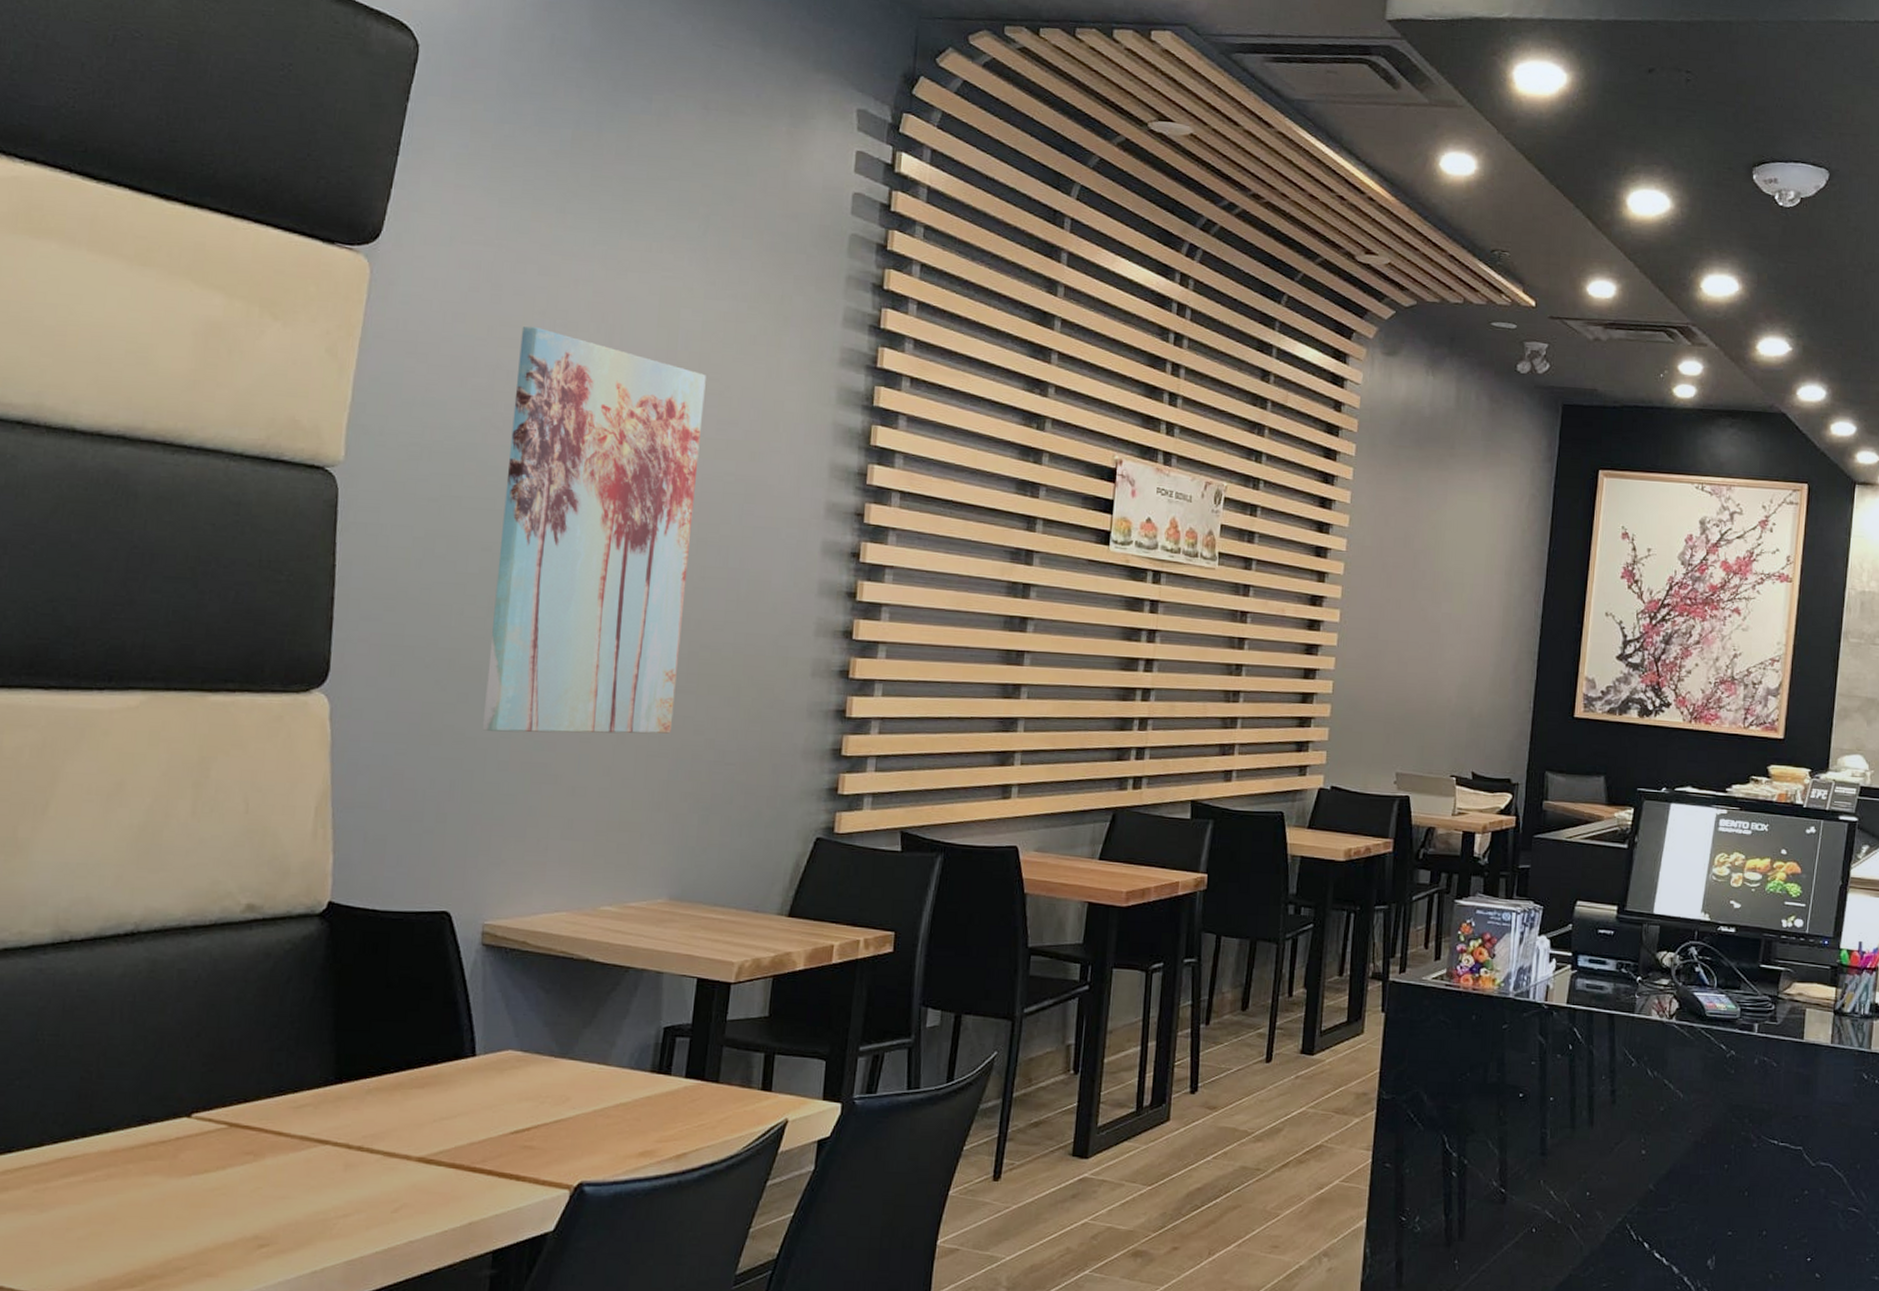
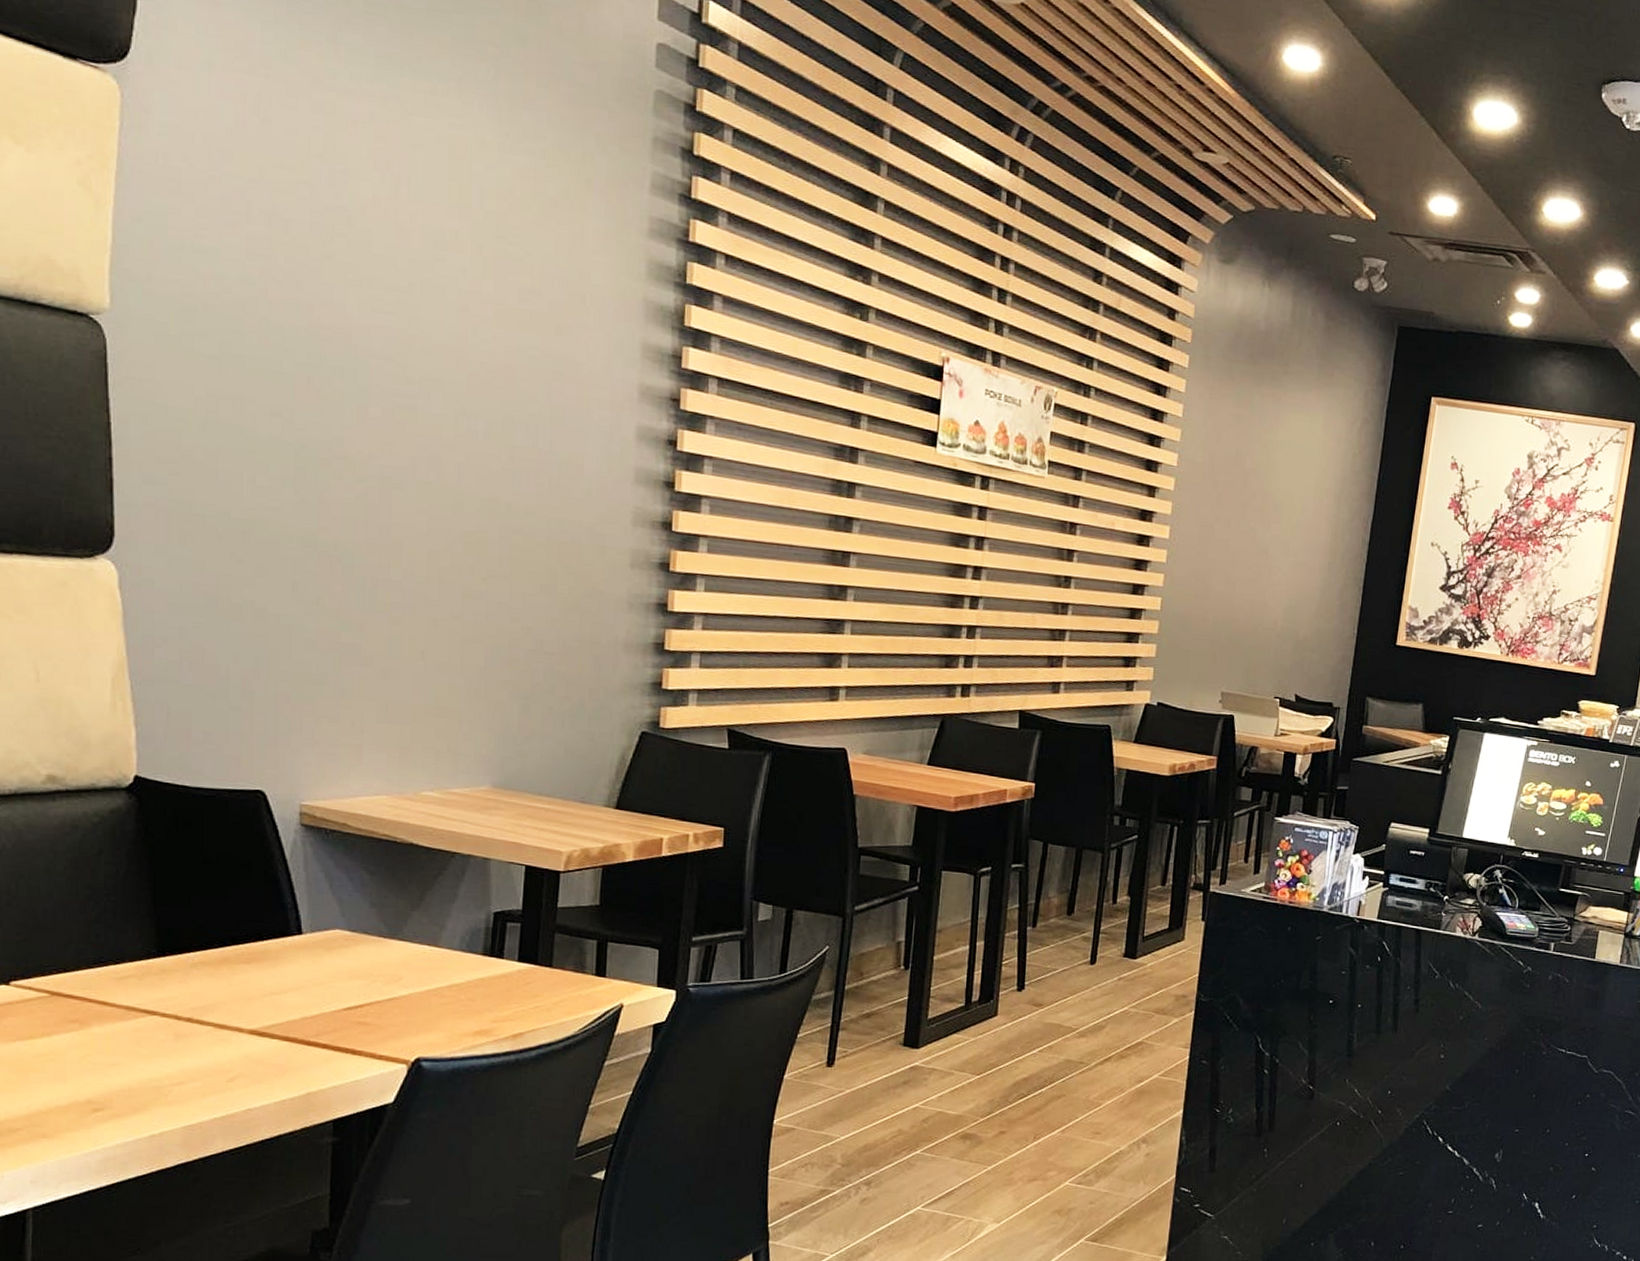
wall art: present [482,325,706,734] -> none [284,169,504,620]

